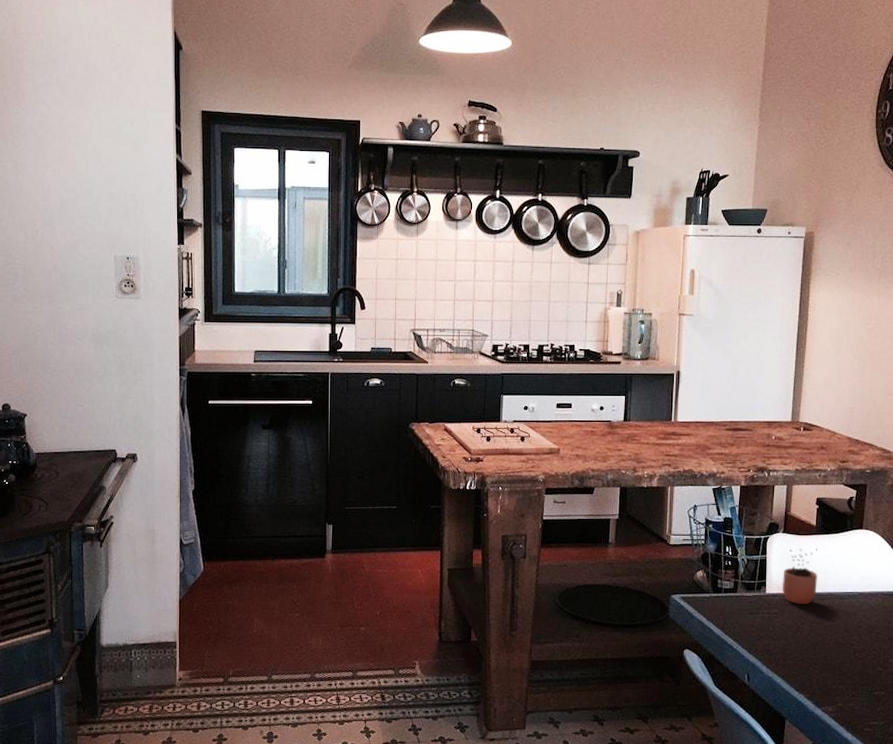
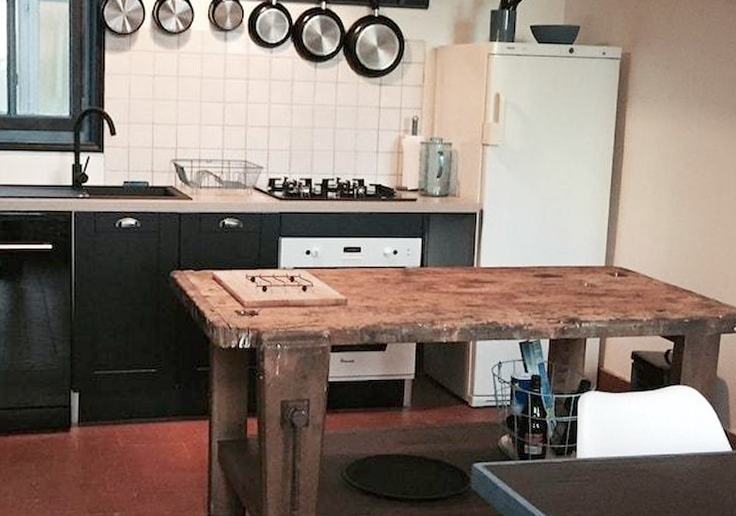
cocoa: present [782,548,818,605] -> none [595,407,633,470]

